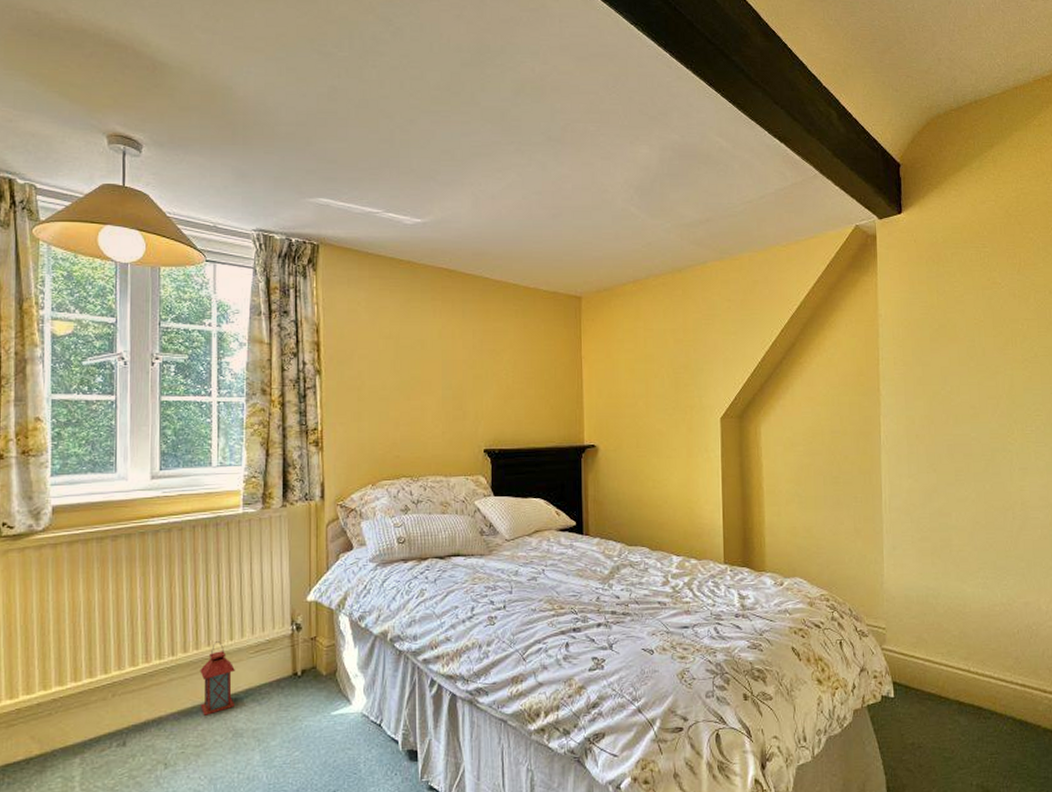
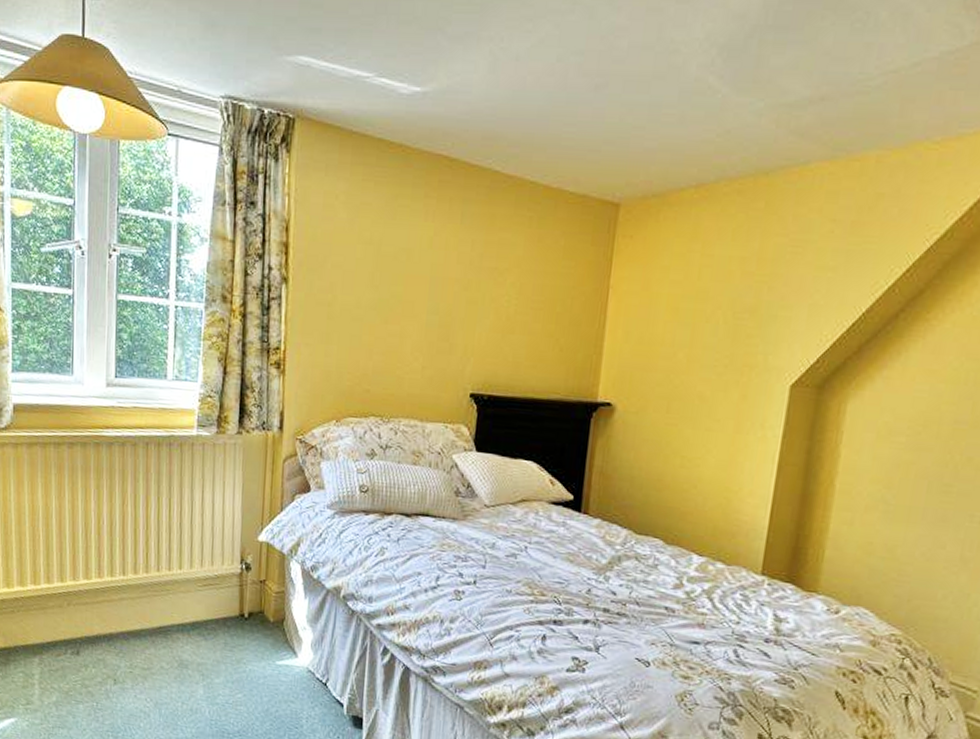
lantern: present [200,640,235,716] -> none [149,567,183,641]

